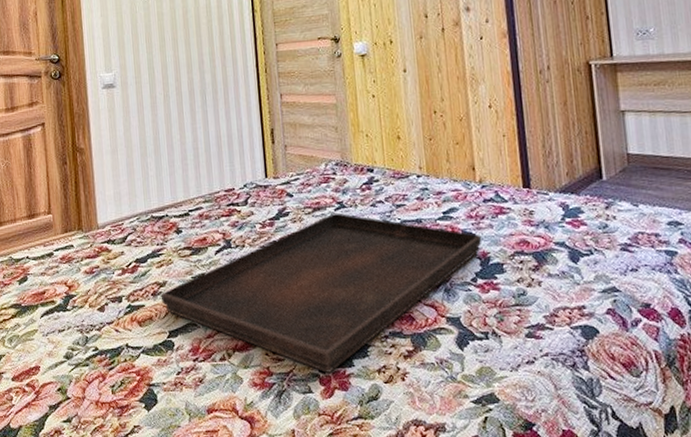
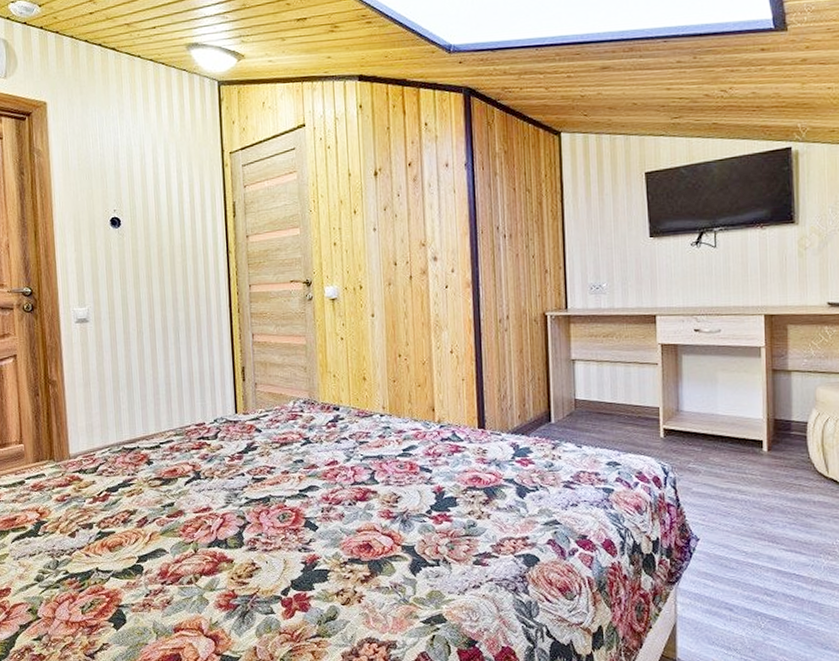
serving tray: present [160,212,482,373] -> none [130,448,438,595]

